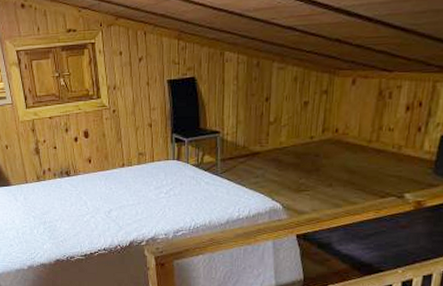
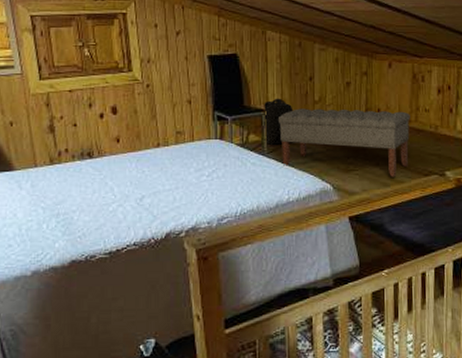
backpack: none [218,120,248,165] -> present [264,98,293,145]
bench: none [232,129,371,198] -> present [277,108,410,177]

